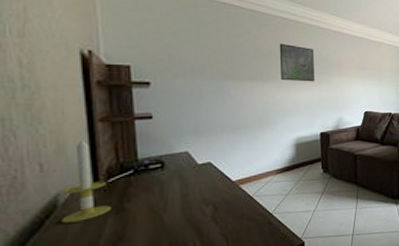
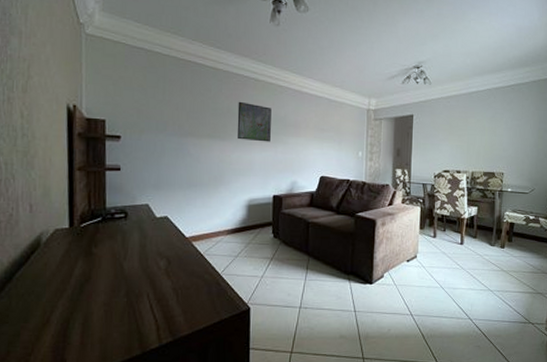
candle: present [62,137,111,223] -> none [43,184,81,260]

